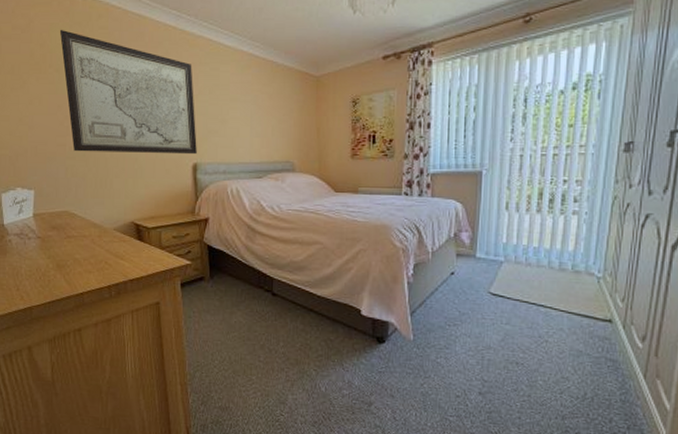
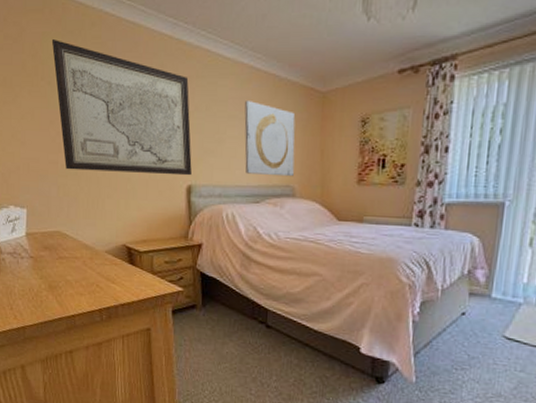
wall art: none [245,85,293,153] -> present [244,101,296,177]

